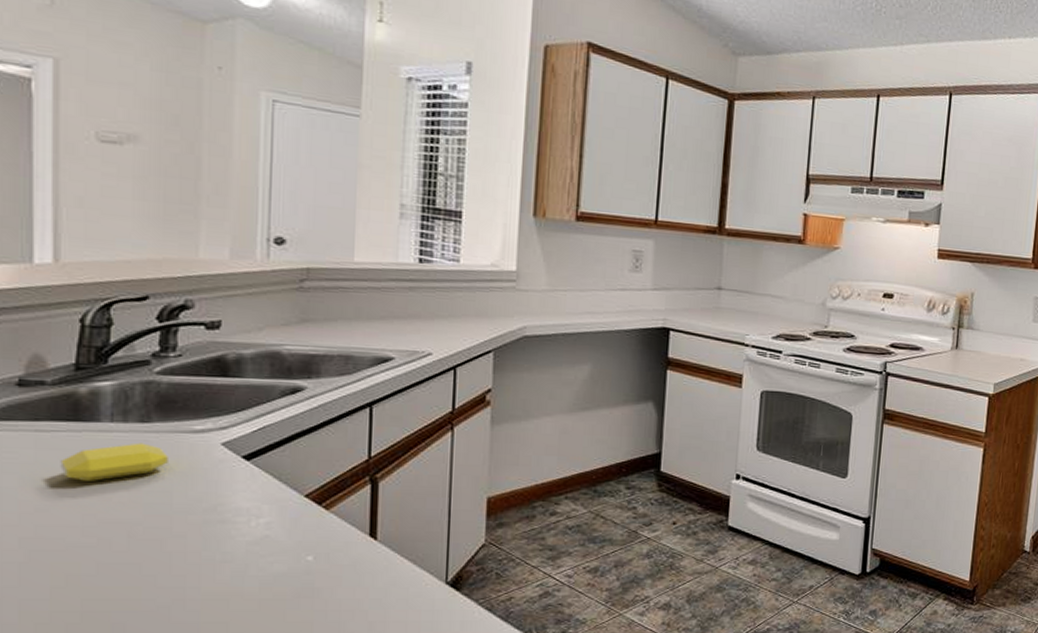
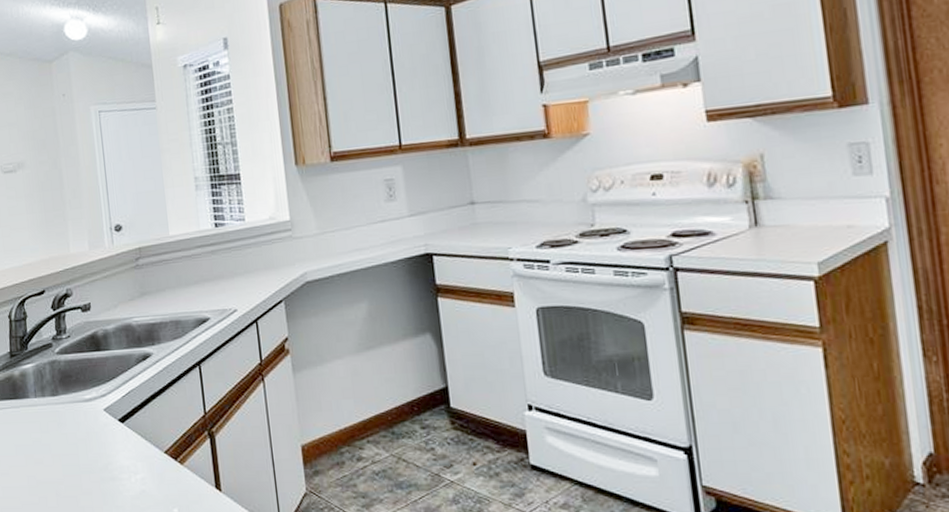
soap bar: present [60,443,168,483] -> none [10,413,73,450]

